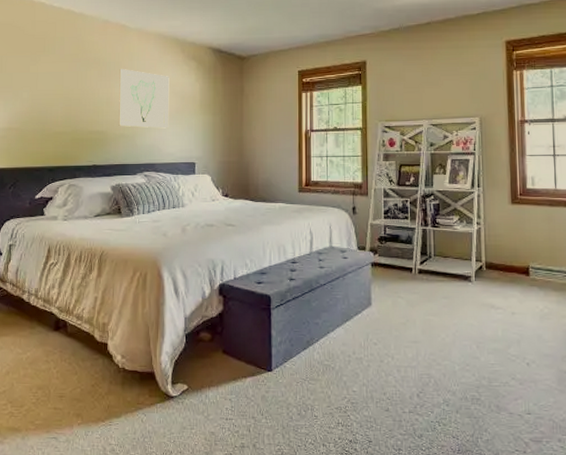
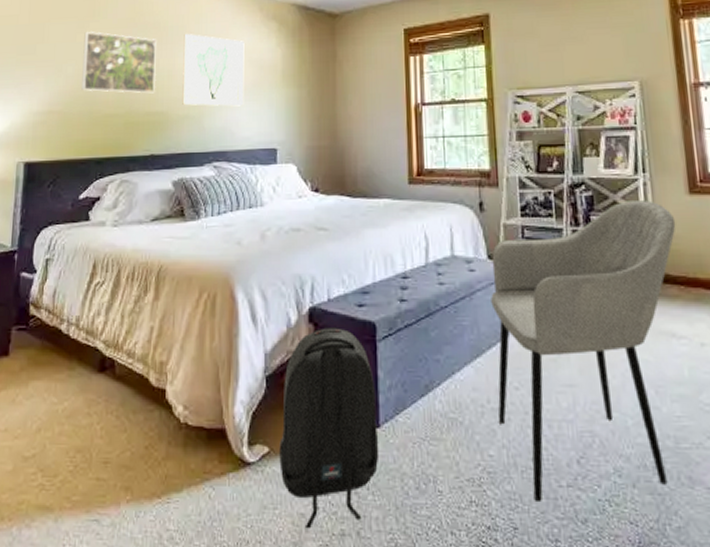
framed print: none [35,64,97,116] -> present [81,32,157,94]
backpack: none [195,299,271,443] -> present [279,328,380,529]
armchair: none [359,208,500,424] -> present [491,200,676,503]

